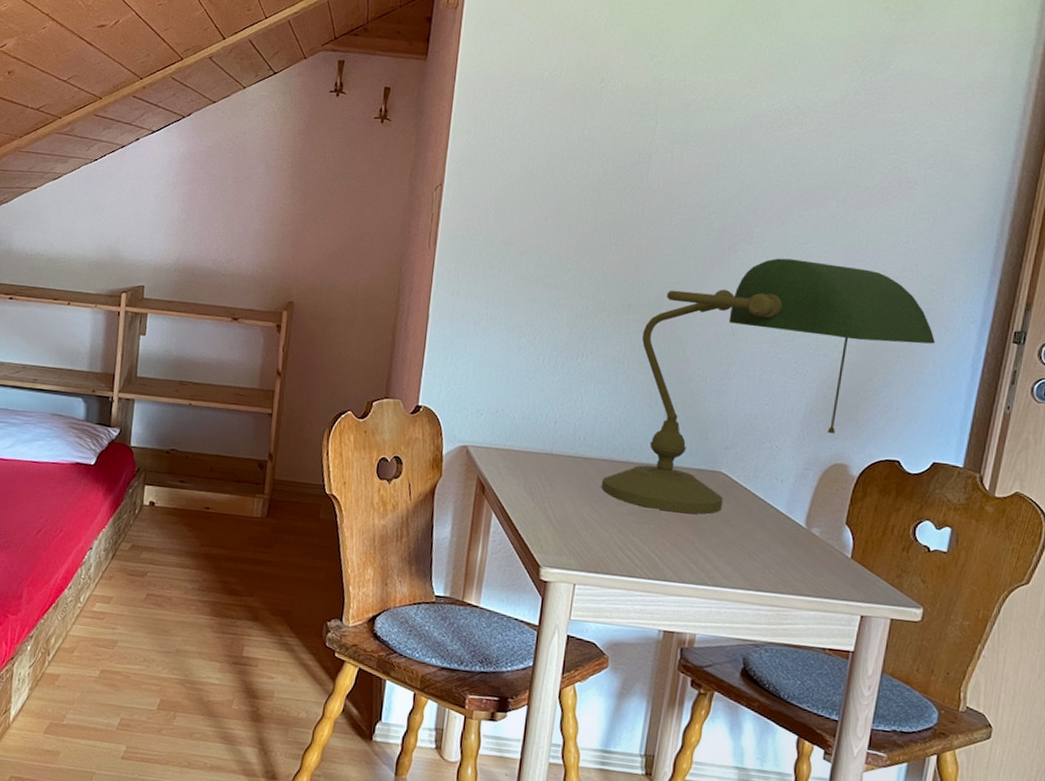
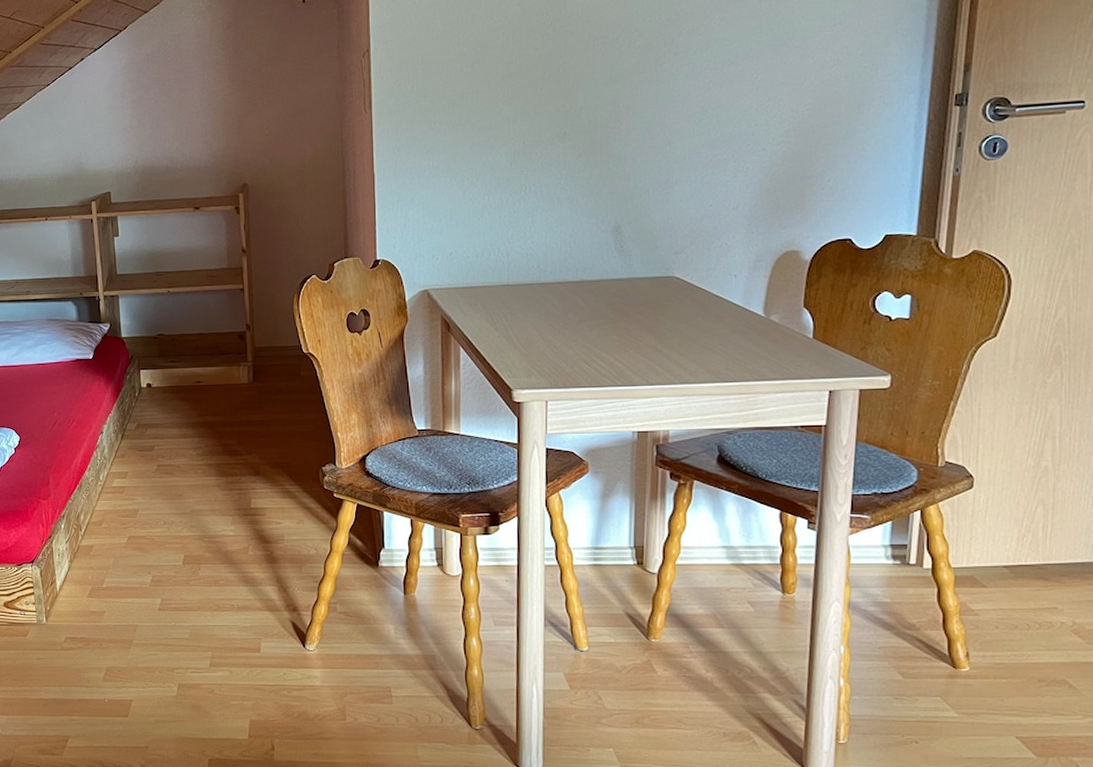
desk lamp: present [601,258,935,514] -> none [560,59,874,321]

